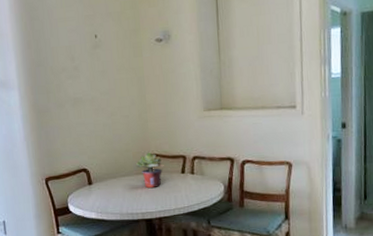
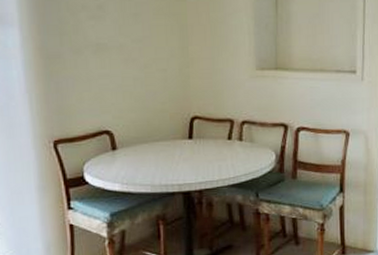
potted plant: present [135,152,165,188] -> none [173,113,209,155]

